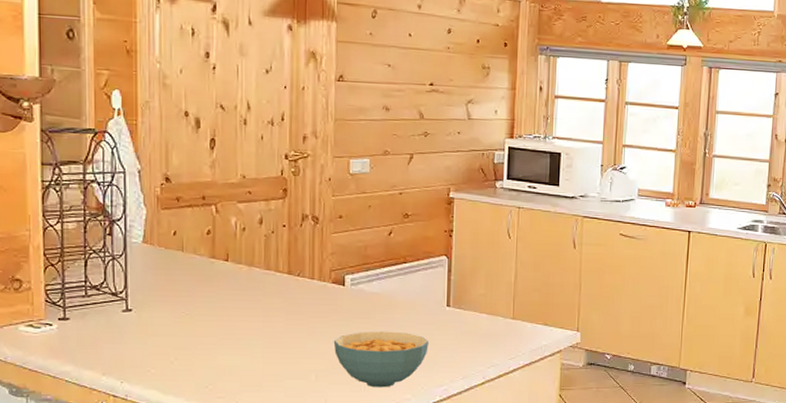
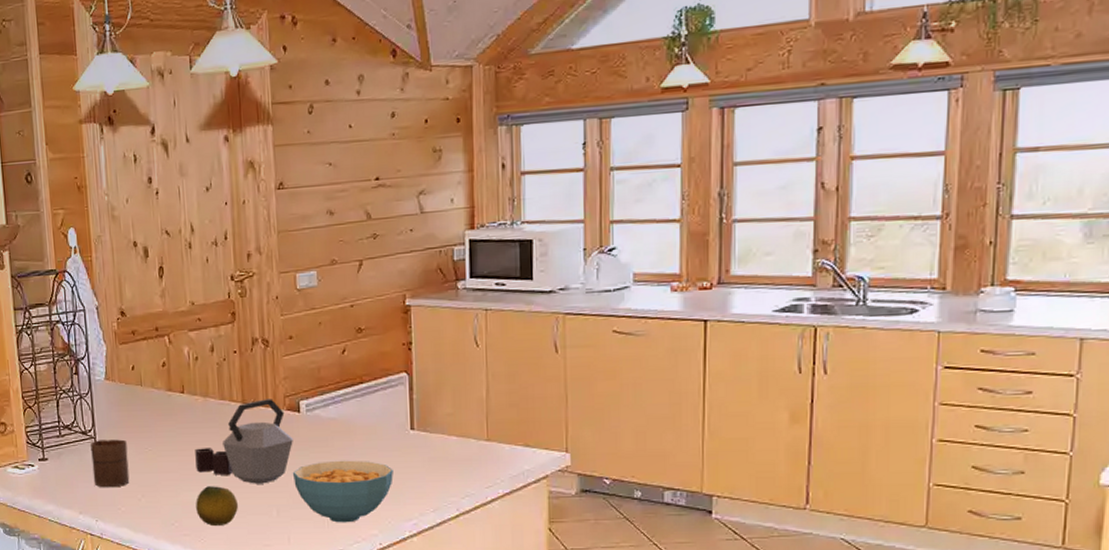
cup: none [121,302,162,350] -> present [90,439,130,488]
fruit: none [233,351,276,389] -> present [196,486,238,525]
kettle: none [236,271,336,350] -> present [195,399,293,484]

